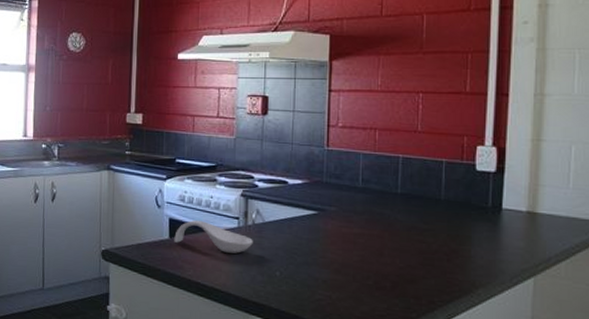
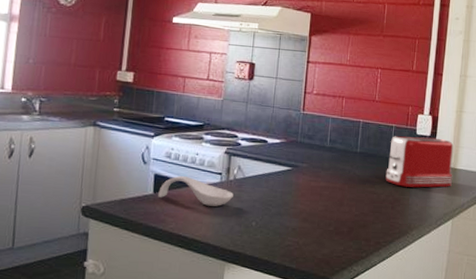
toaster: none [437,173,532,237] -> present [385,136,454,188]

